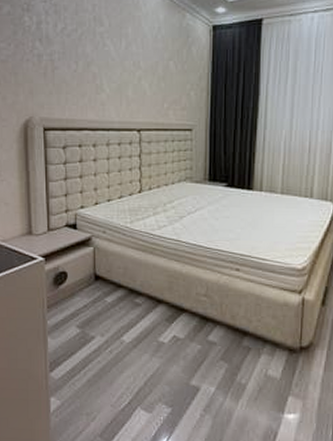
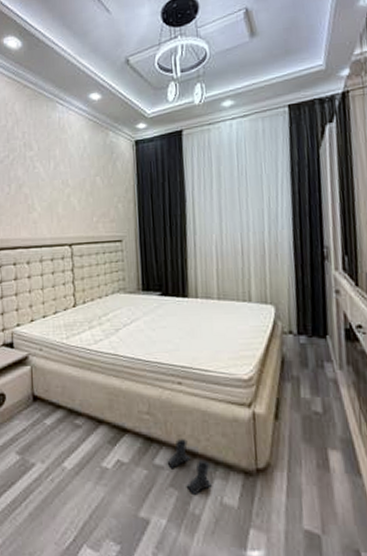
boots: none [219,319,259,367] -> present [167,439,212,494]

